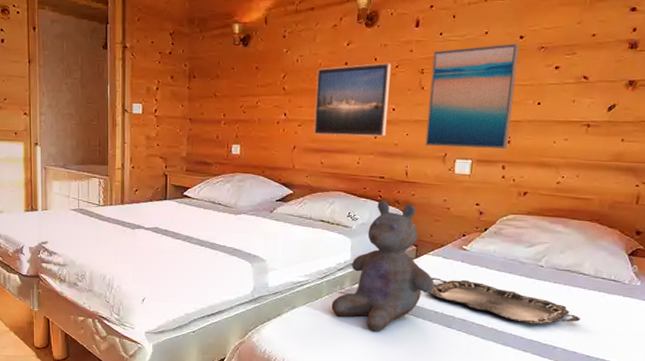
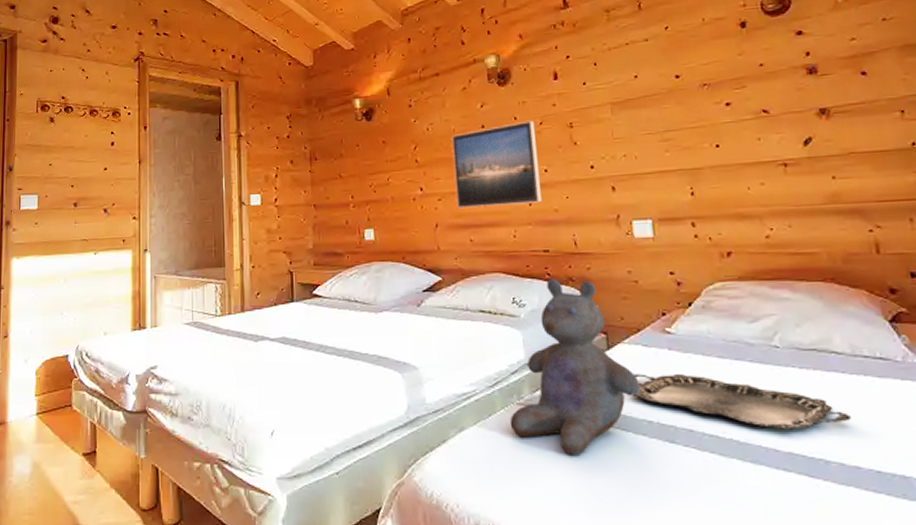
wall art: present [425,43,520,150] -> none [579,83,693,209]

